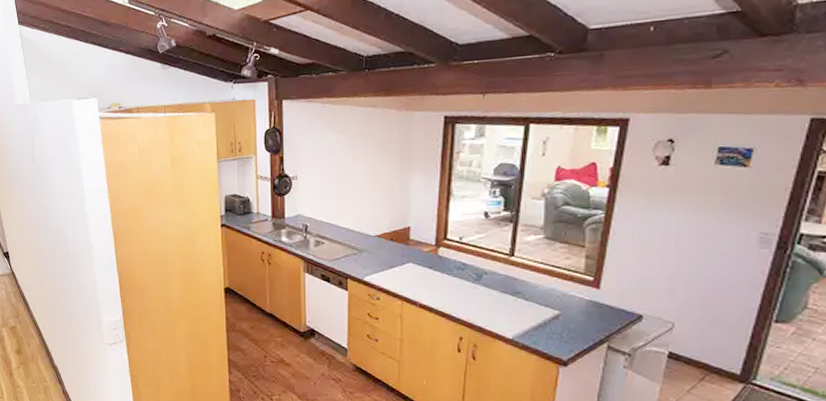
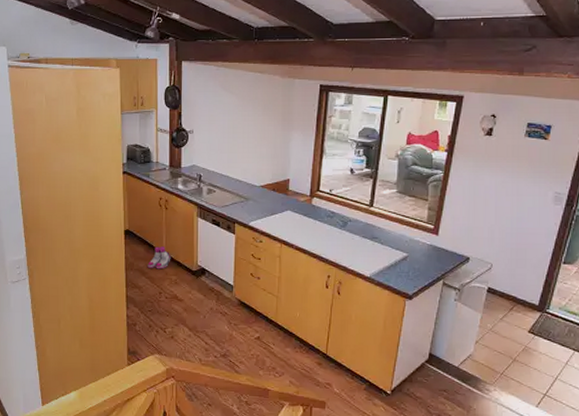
boots: none [250,305,276,331] -> present [147,246,171,269]

